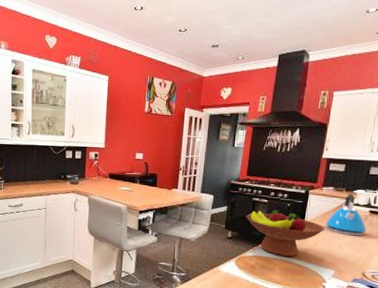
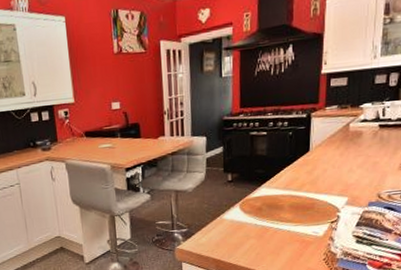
fruit bowl: present [246,210,326,257] -> none [245,141,333,192]
kettle: present [325,193,367,236] -> none [332,108,378,156]

